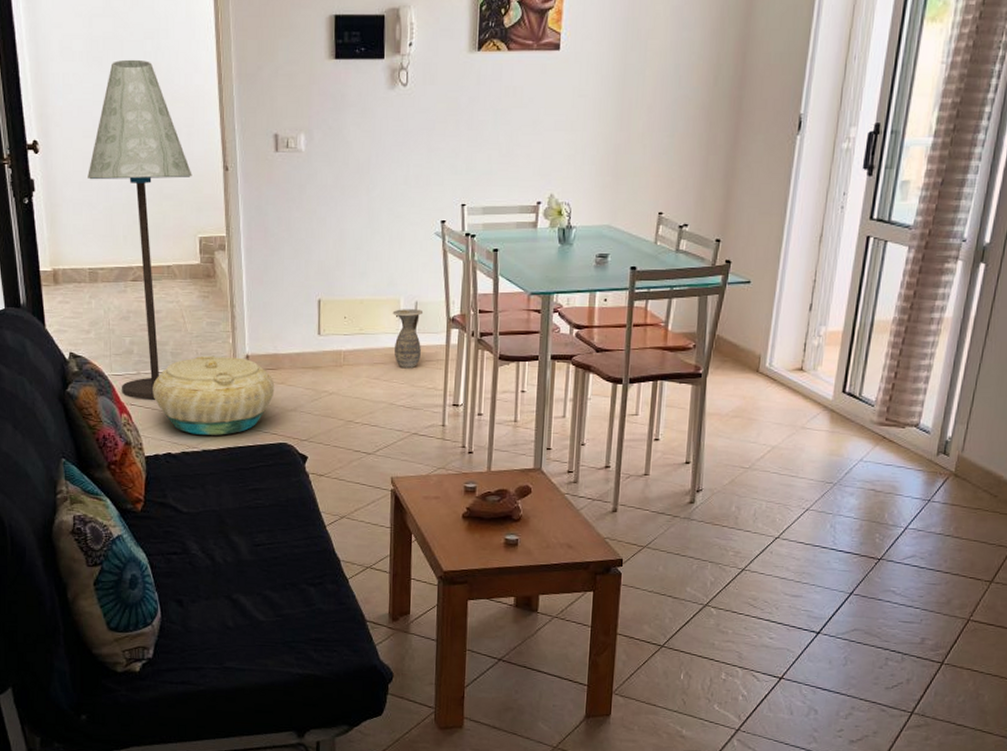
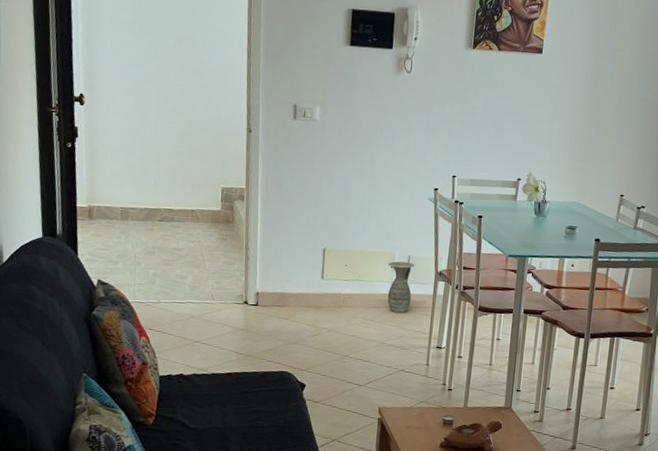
floor lamp: present [88,59,192,400] -> none [126,31,219,326]
basket: present [153,355,275,435] -> none [170,290,280,361]

